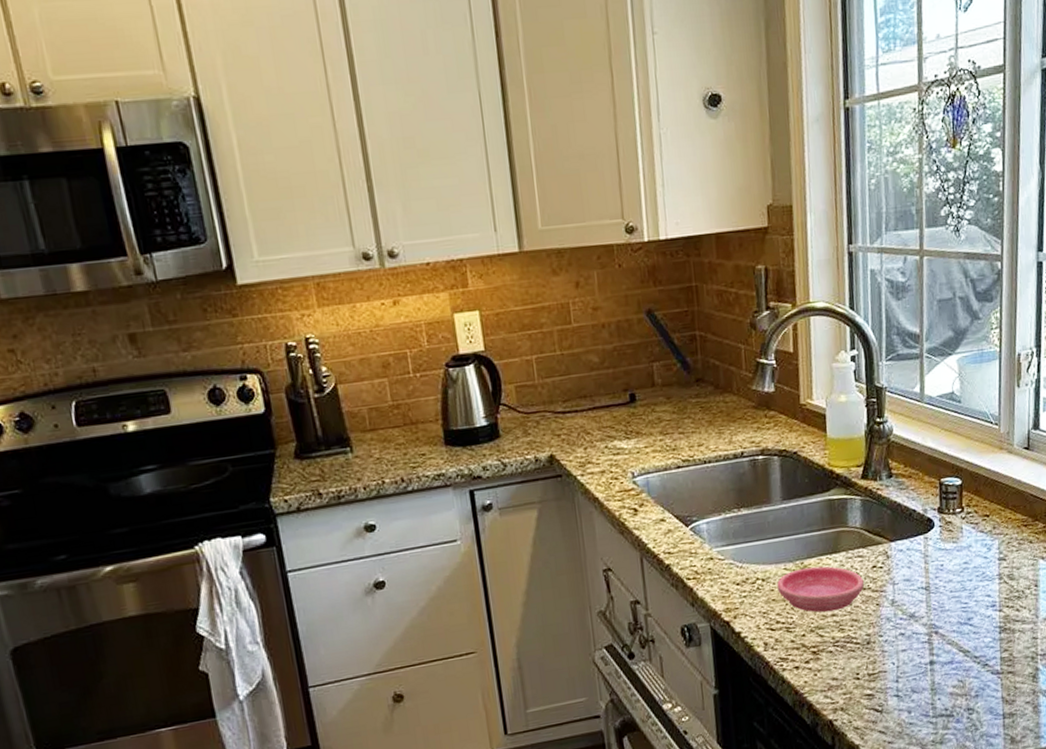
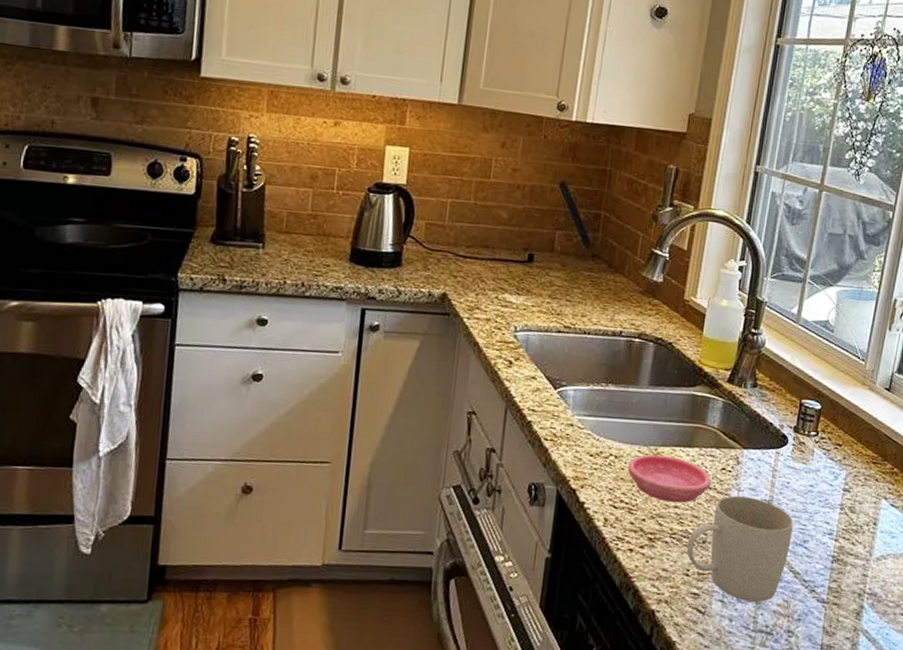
mug: none [852,588,956,691] -> present [686,496,793,603]

